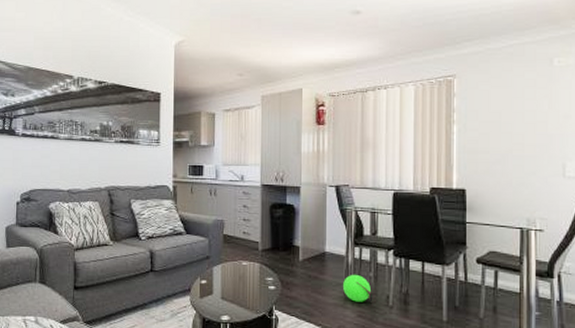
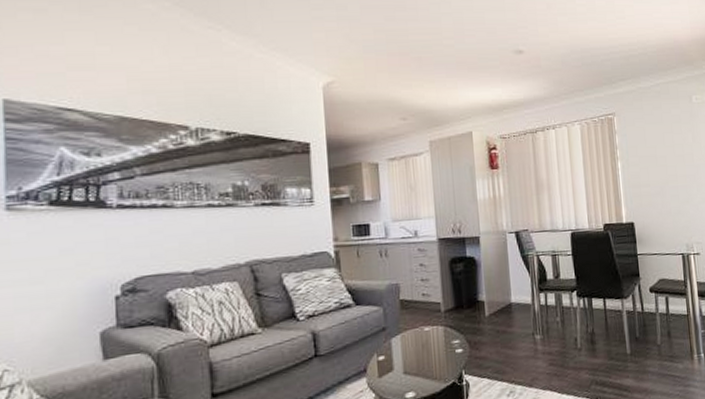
ball: present [343,274,373,303] -> none [532,321,563,351]

